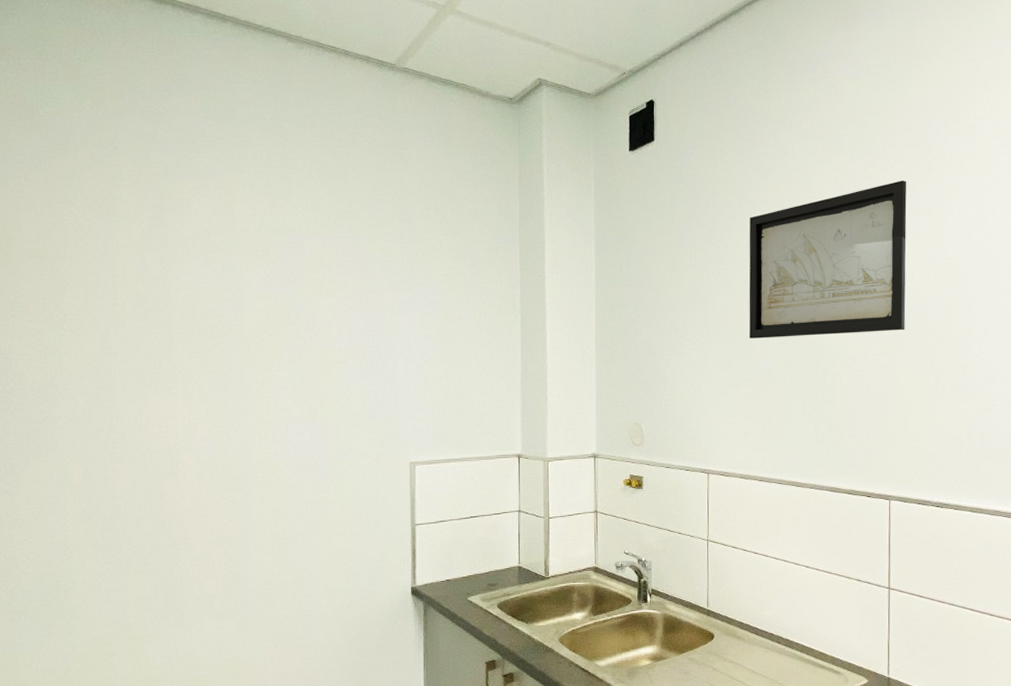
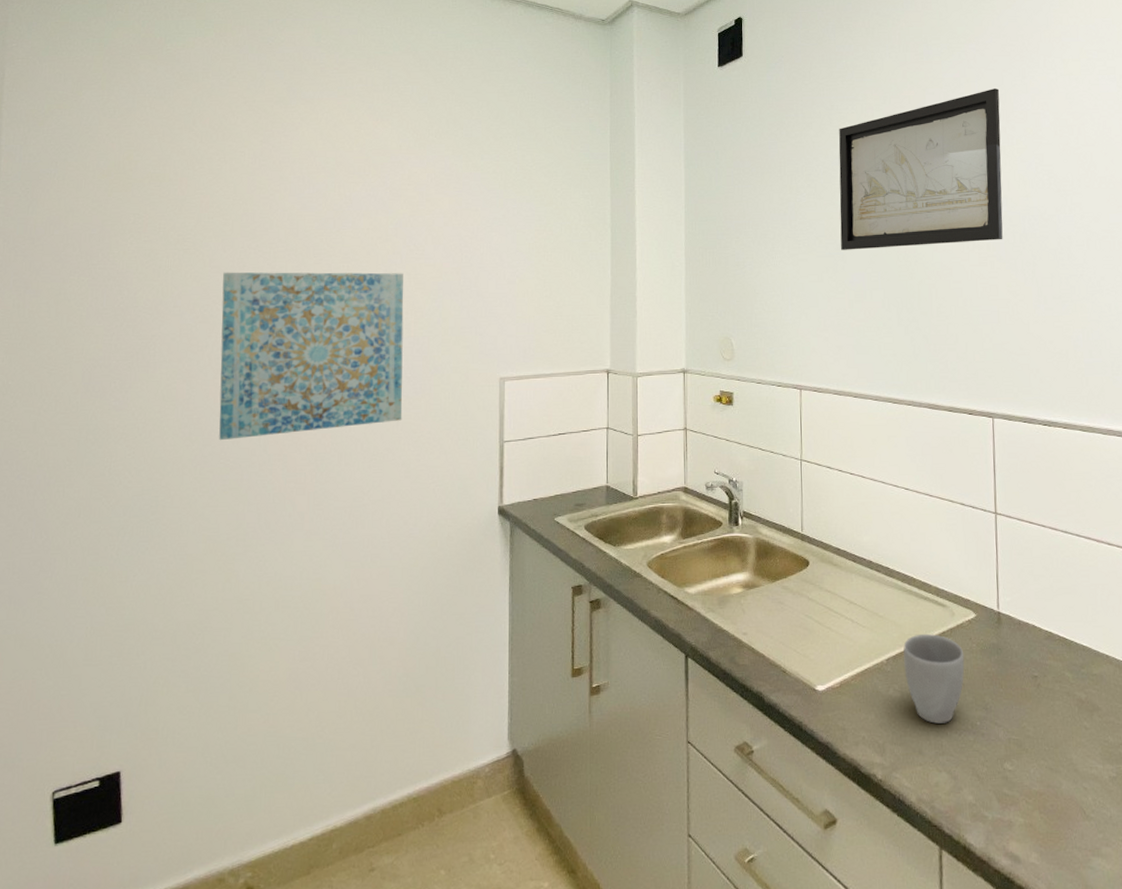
wall art: none [116,354,311,525] -> present [219,272,404,441]

